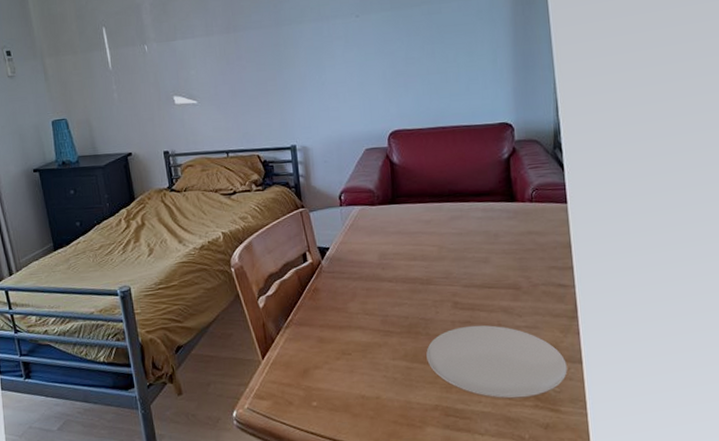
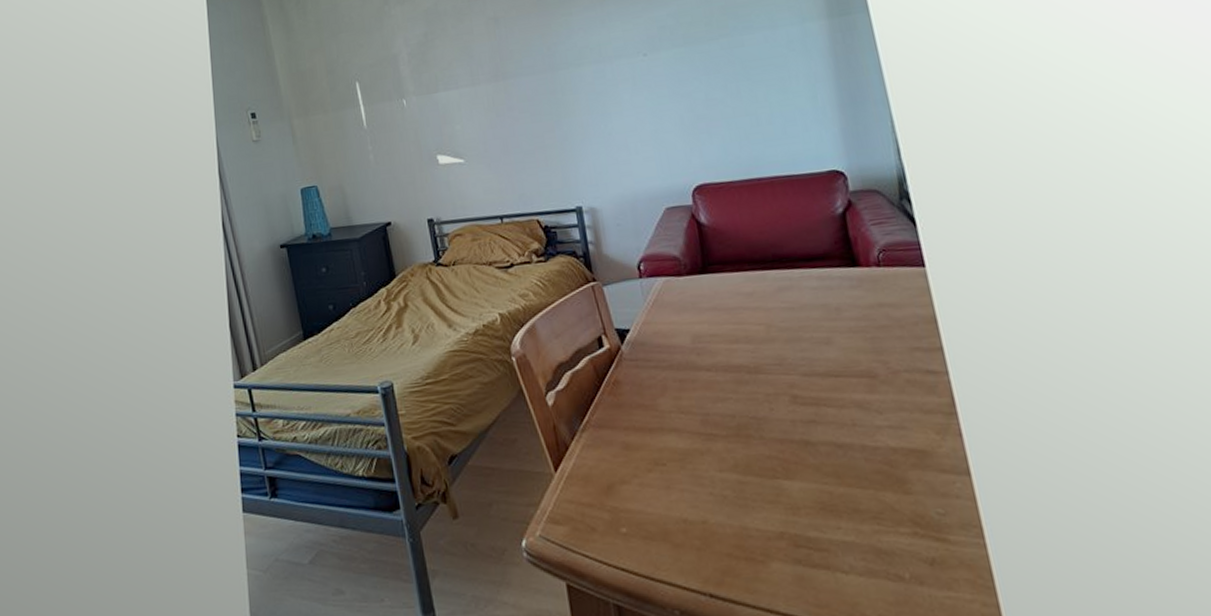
plate: present [426,325,568,399] -> none [761,425,952,524]

